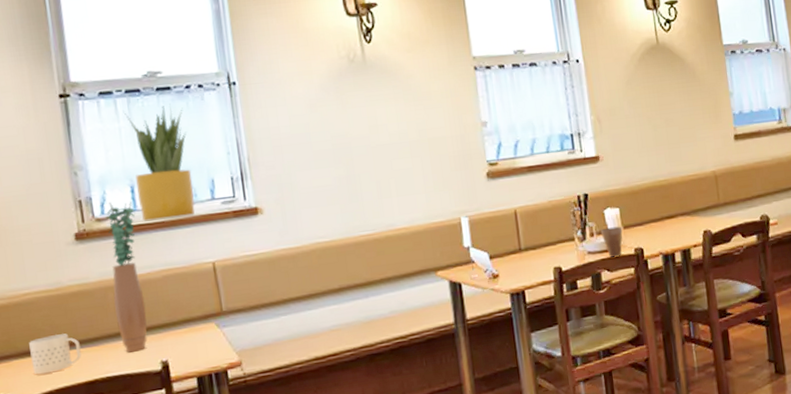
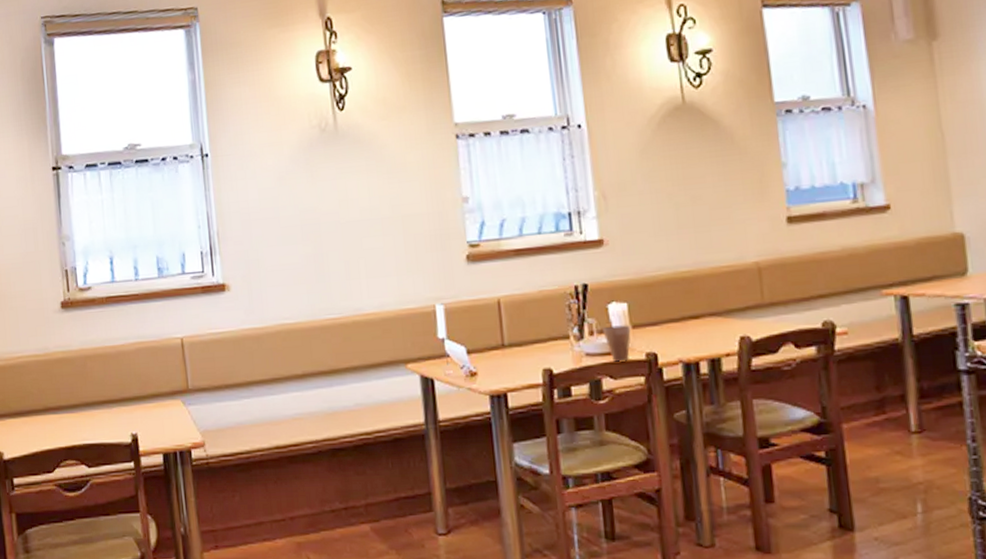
mug: present [29,333,82,375] -> none [20,398,63,436]
vase: present [106,201,148,354] -> none [88,273,120,423]
planter: present [123,104,195,222] -> none [105,176,167,293]

